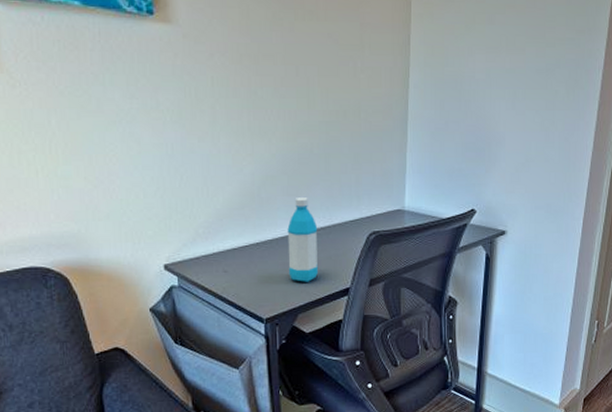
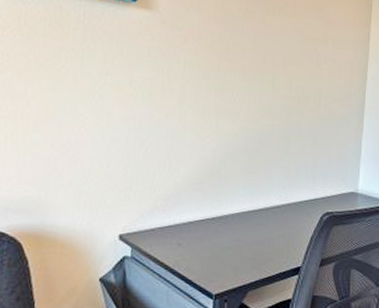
water bottle: present [287,198,318,282] -> none [241,176,274,259]

